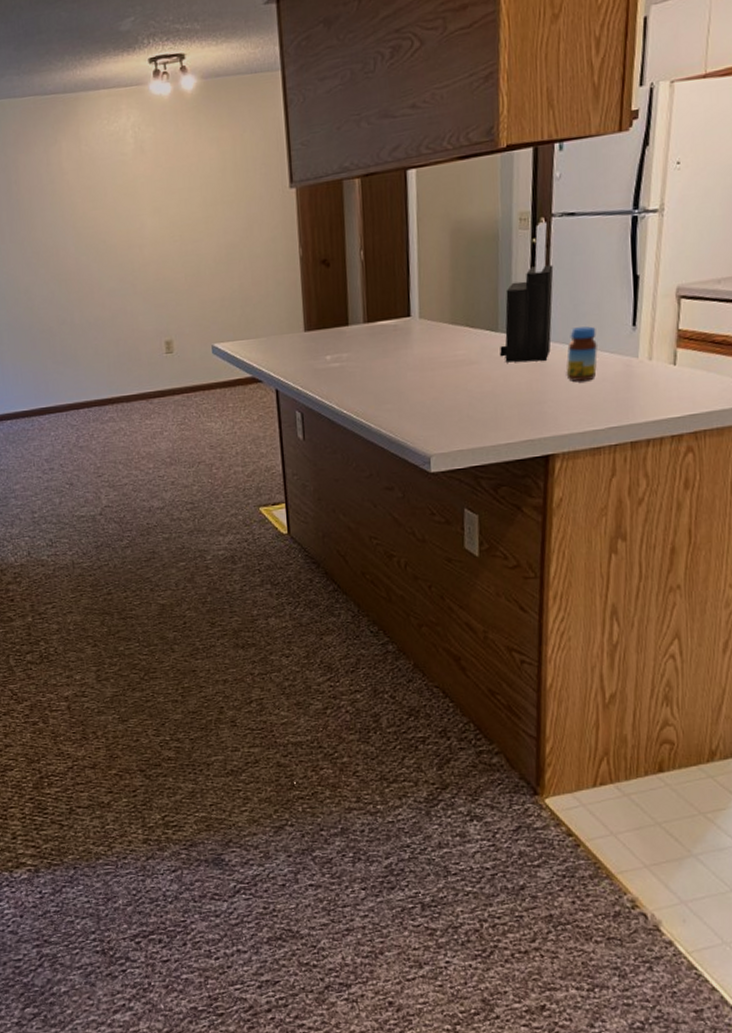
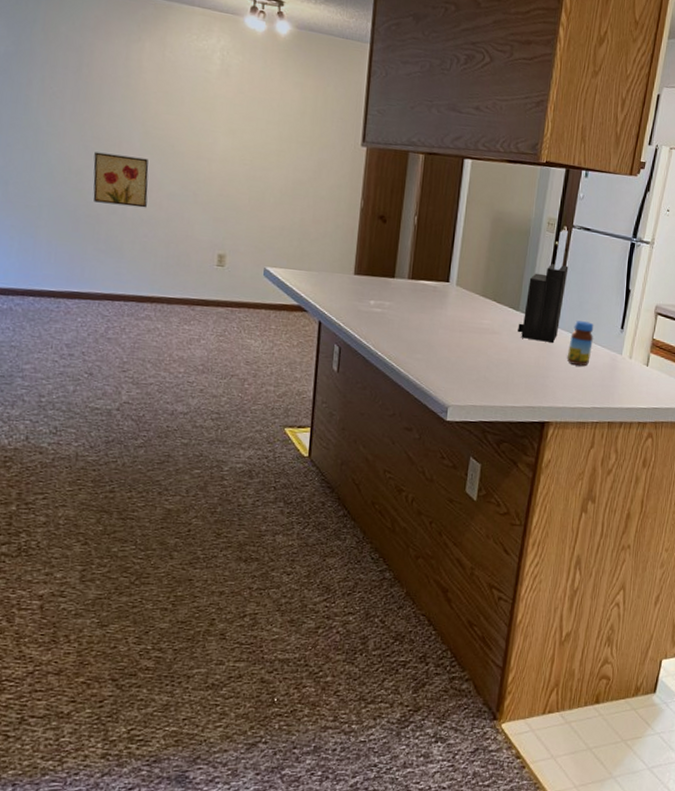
wall art: none [37,261,91,316] -> present [93,152,149,208]

